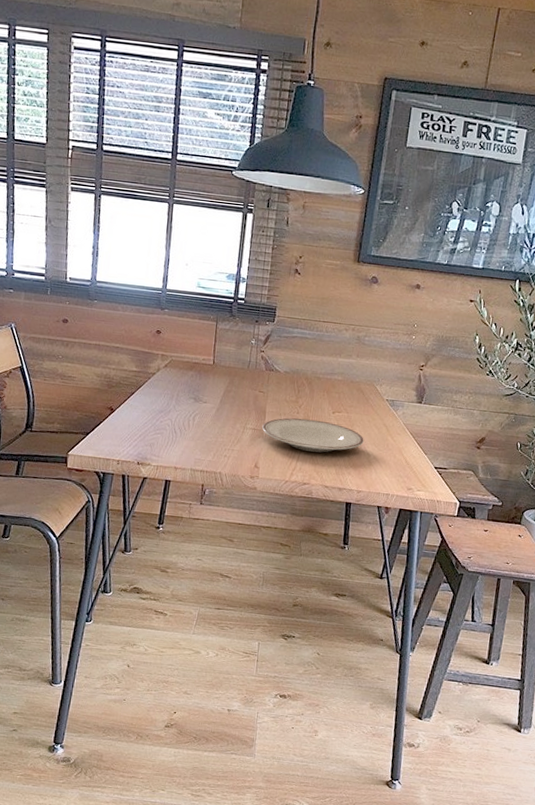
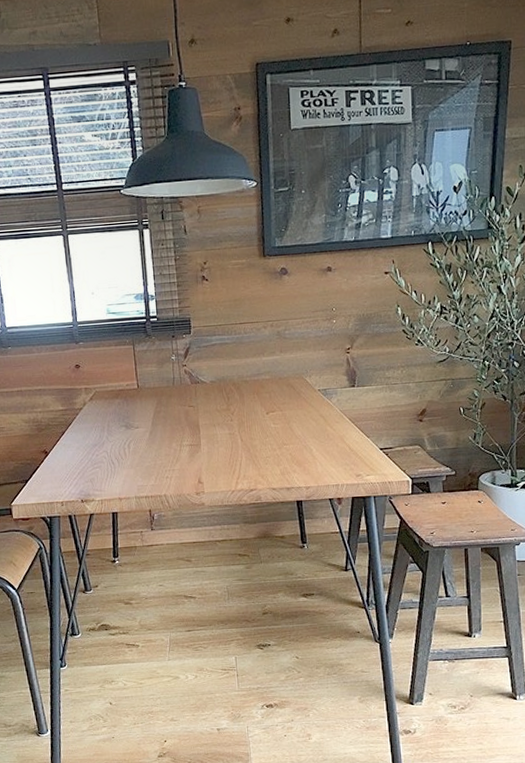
plate: present [262,418,364,453] -> none [198,423,303,457]

